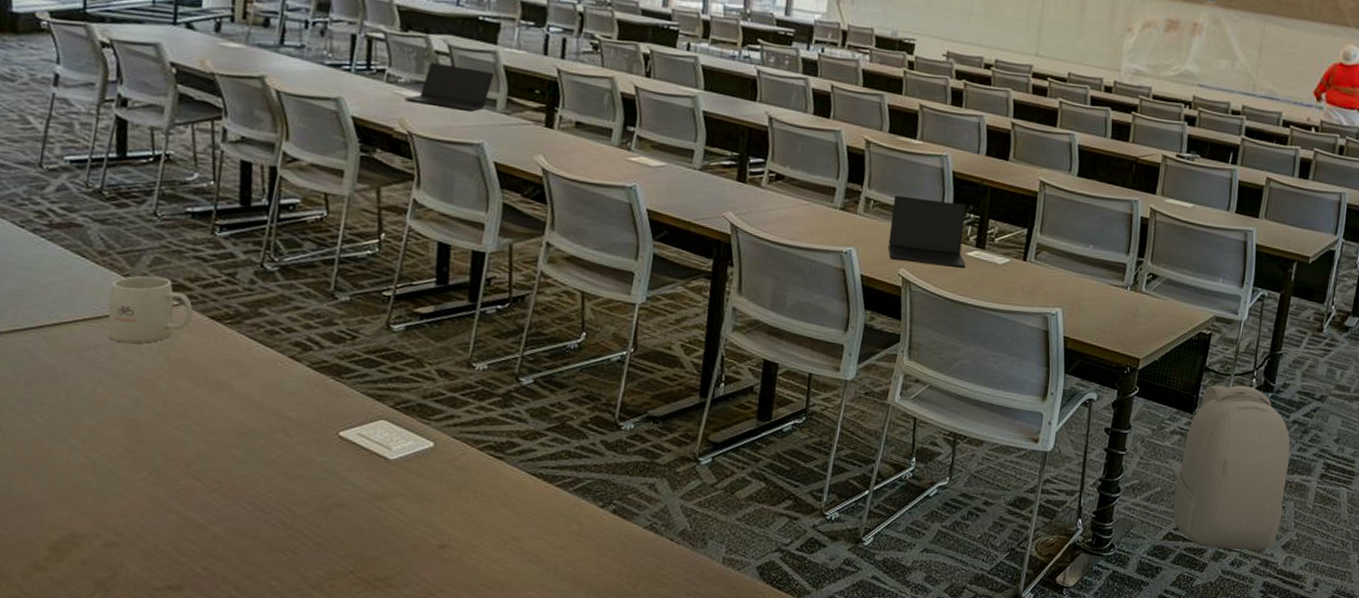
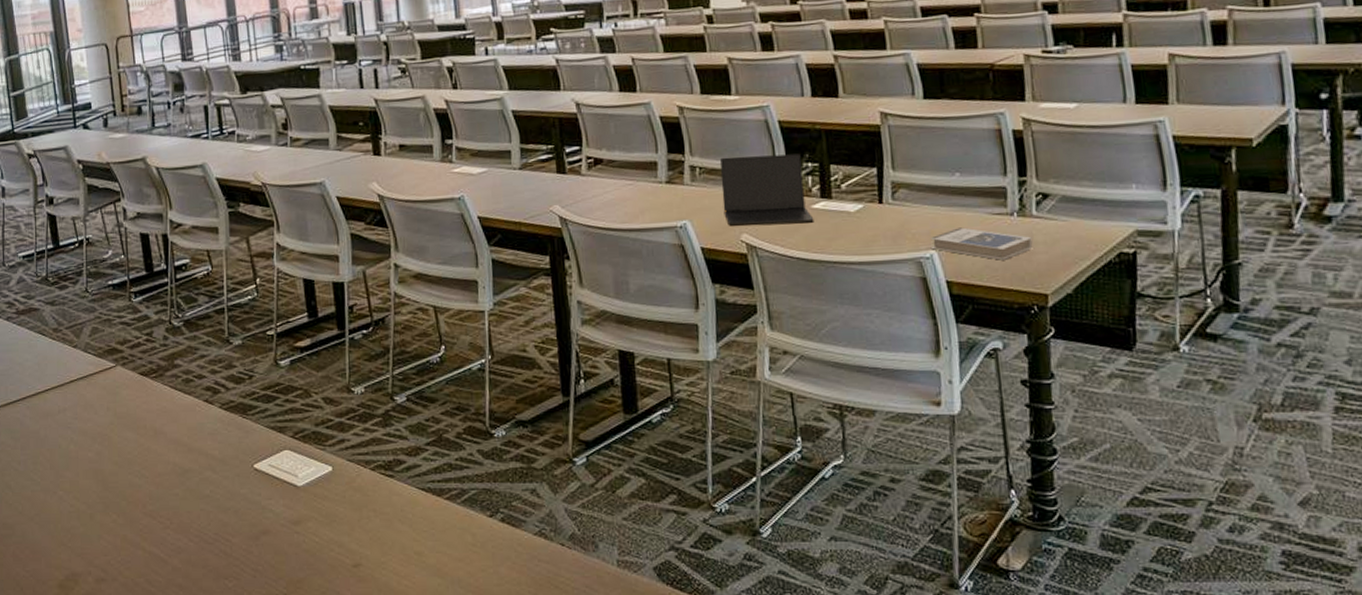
mug: present [107,275,194,344] -> none [65,344,127,405]
laptop: present [404,62,494,112] -> none [254,114,322,156]
hardback book: none [1057,292,1138,325] -> present [930,227,1033,260]
backpack: present [1172,385,1290,550] -> none [1129,308,1290,512]

